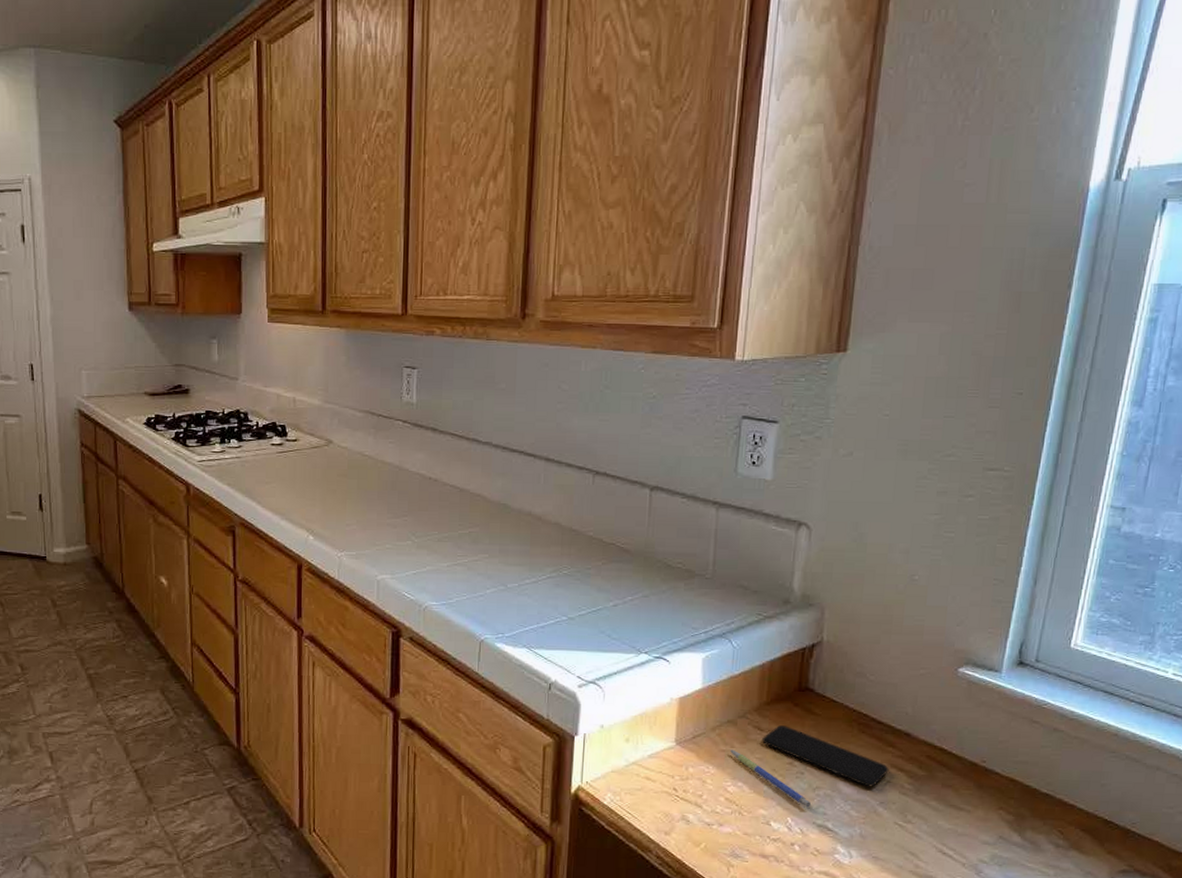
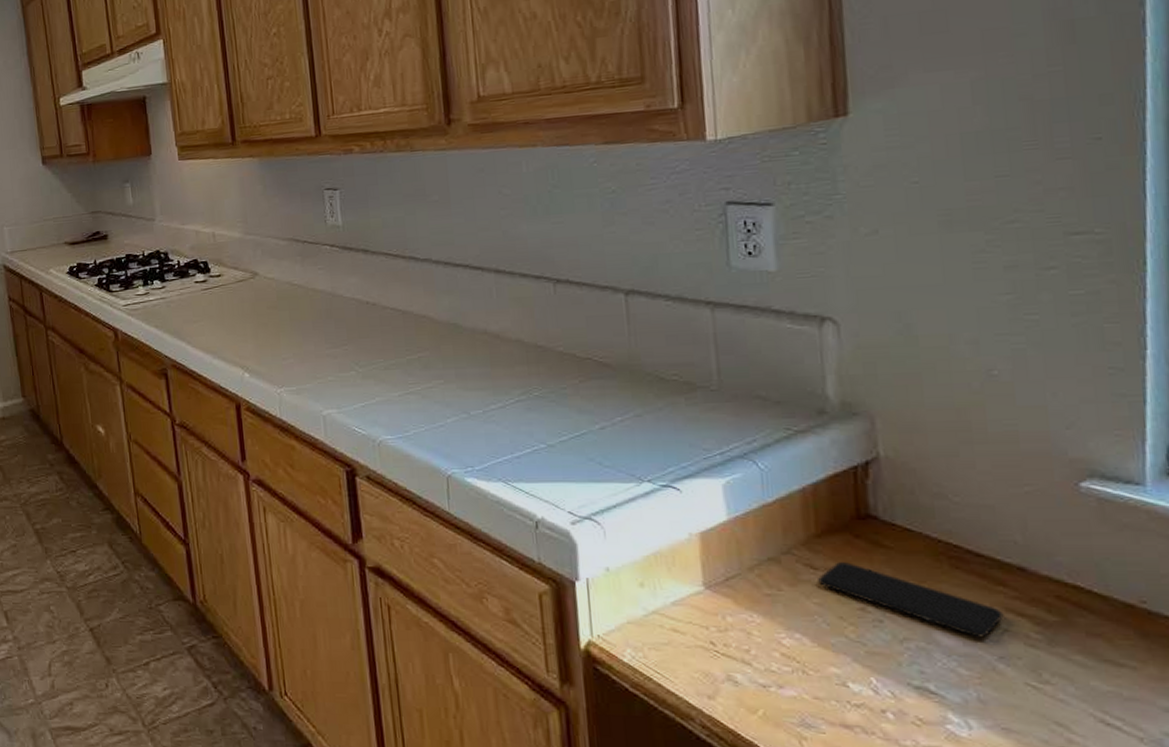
pen: present [730,749,811,808] -> none [778,593,900,665]

